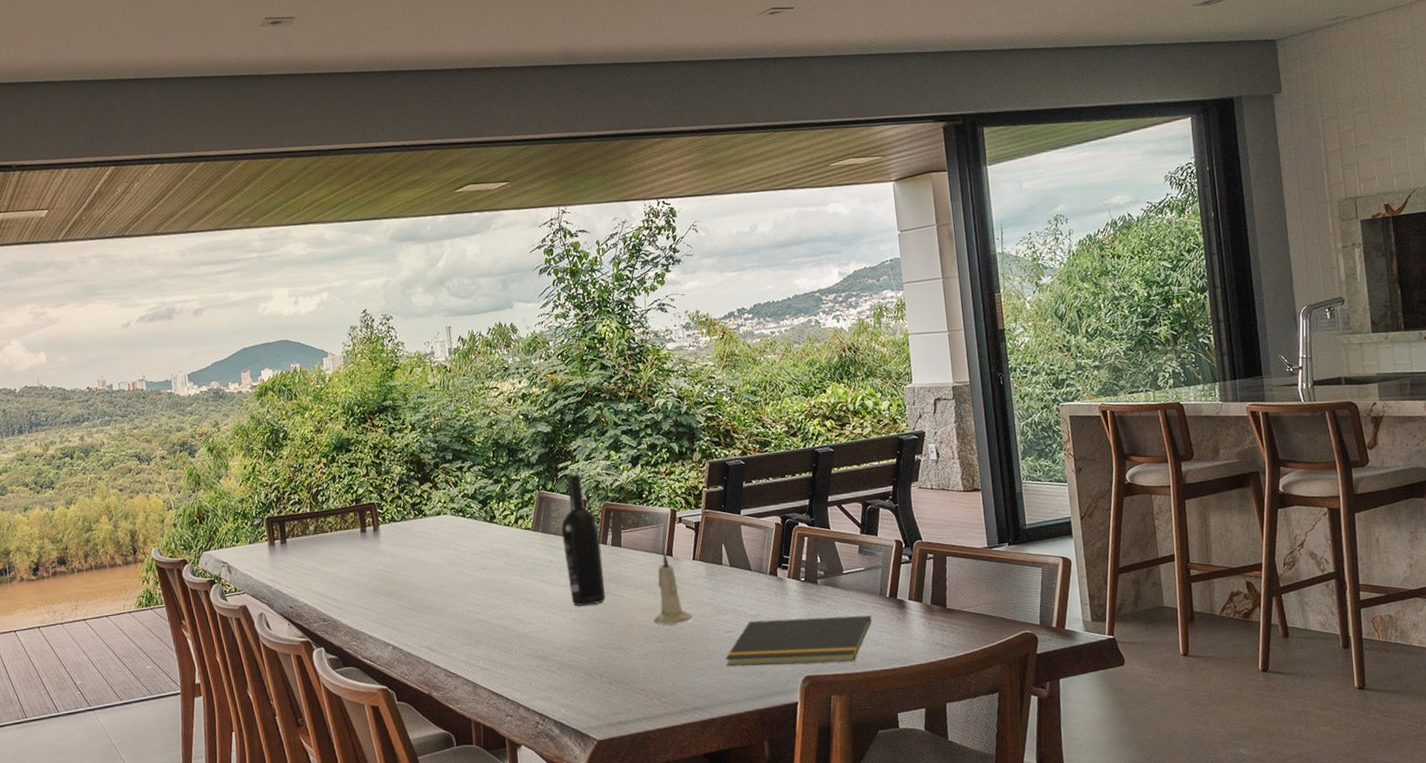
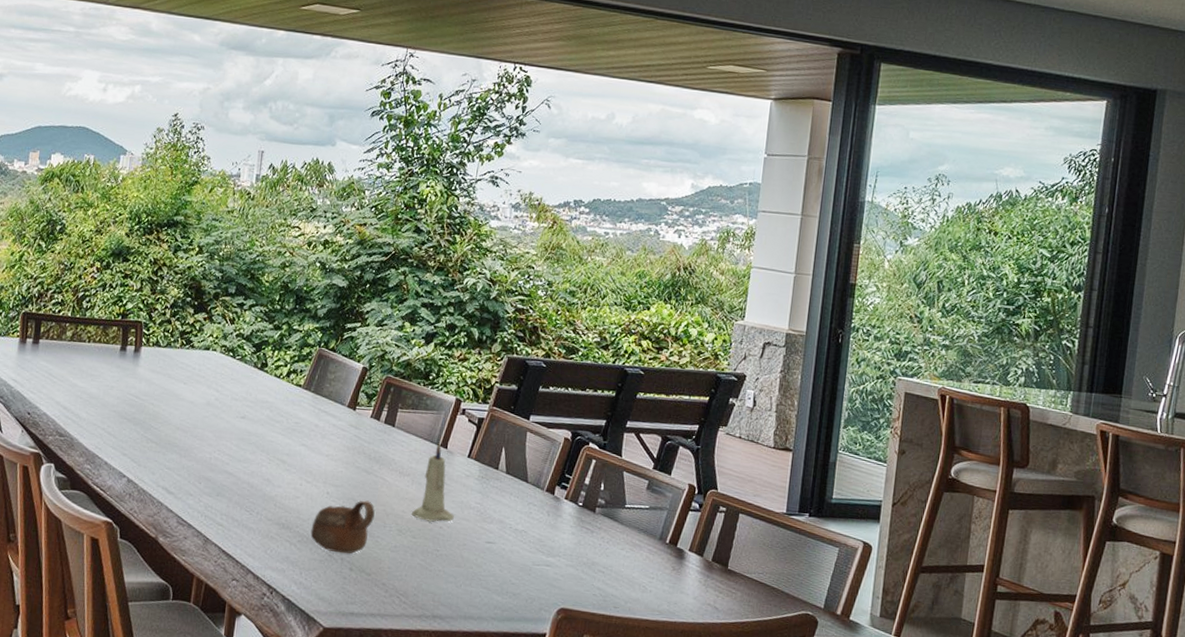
wine bottle: present [561,474,606,606] -> none [329,336,376,482]
cup: none [566,618,621,671] -> present [310,500,375,554]
notepad: present [725,615,872,666] -> none [479,536,646,604]

